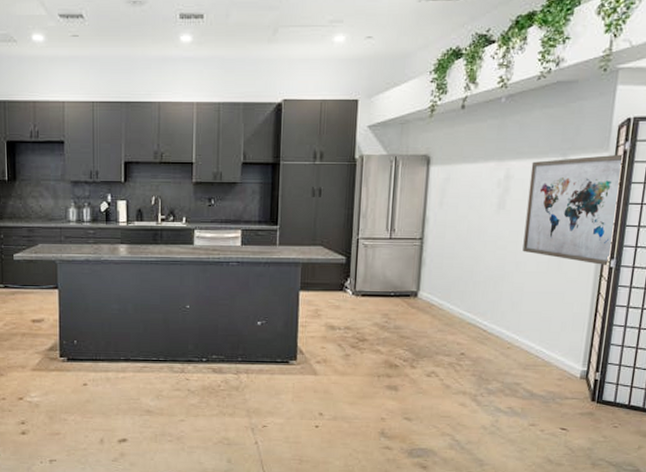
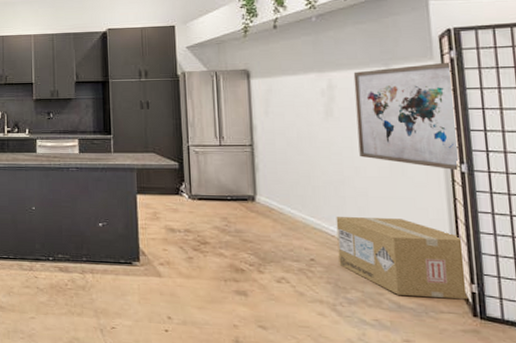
cardboard box: none [486,312,597,387] -> present [336,217,471,300]

